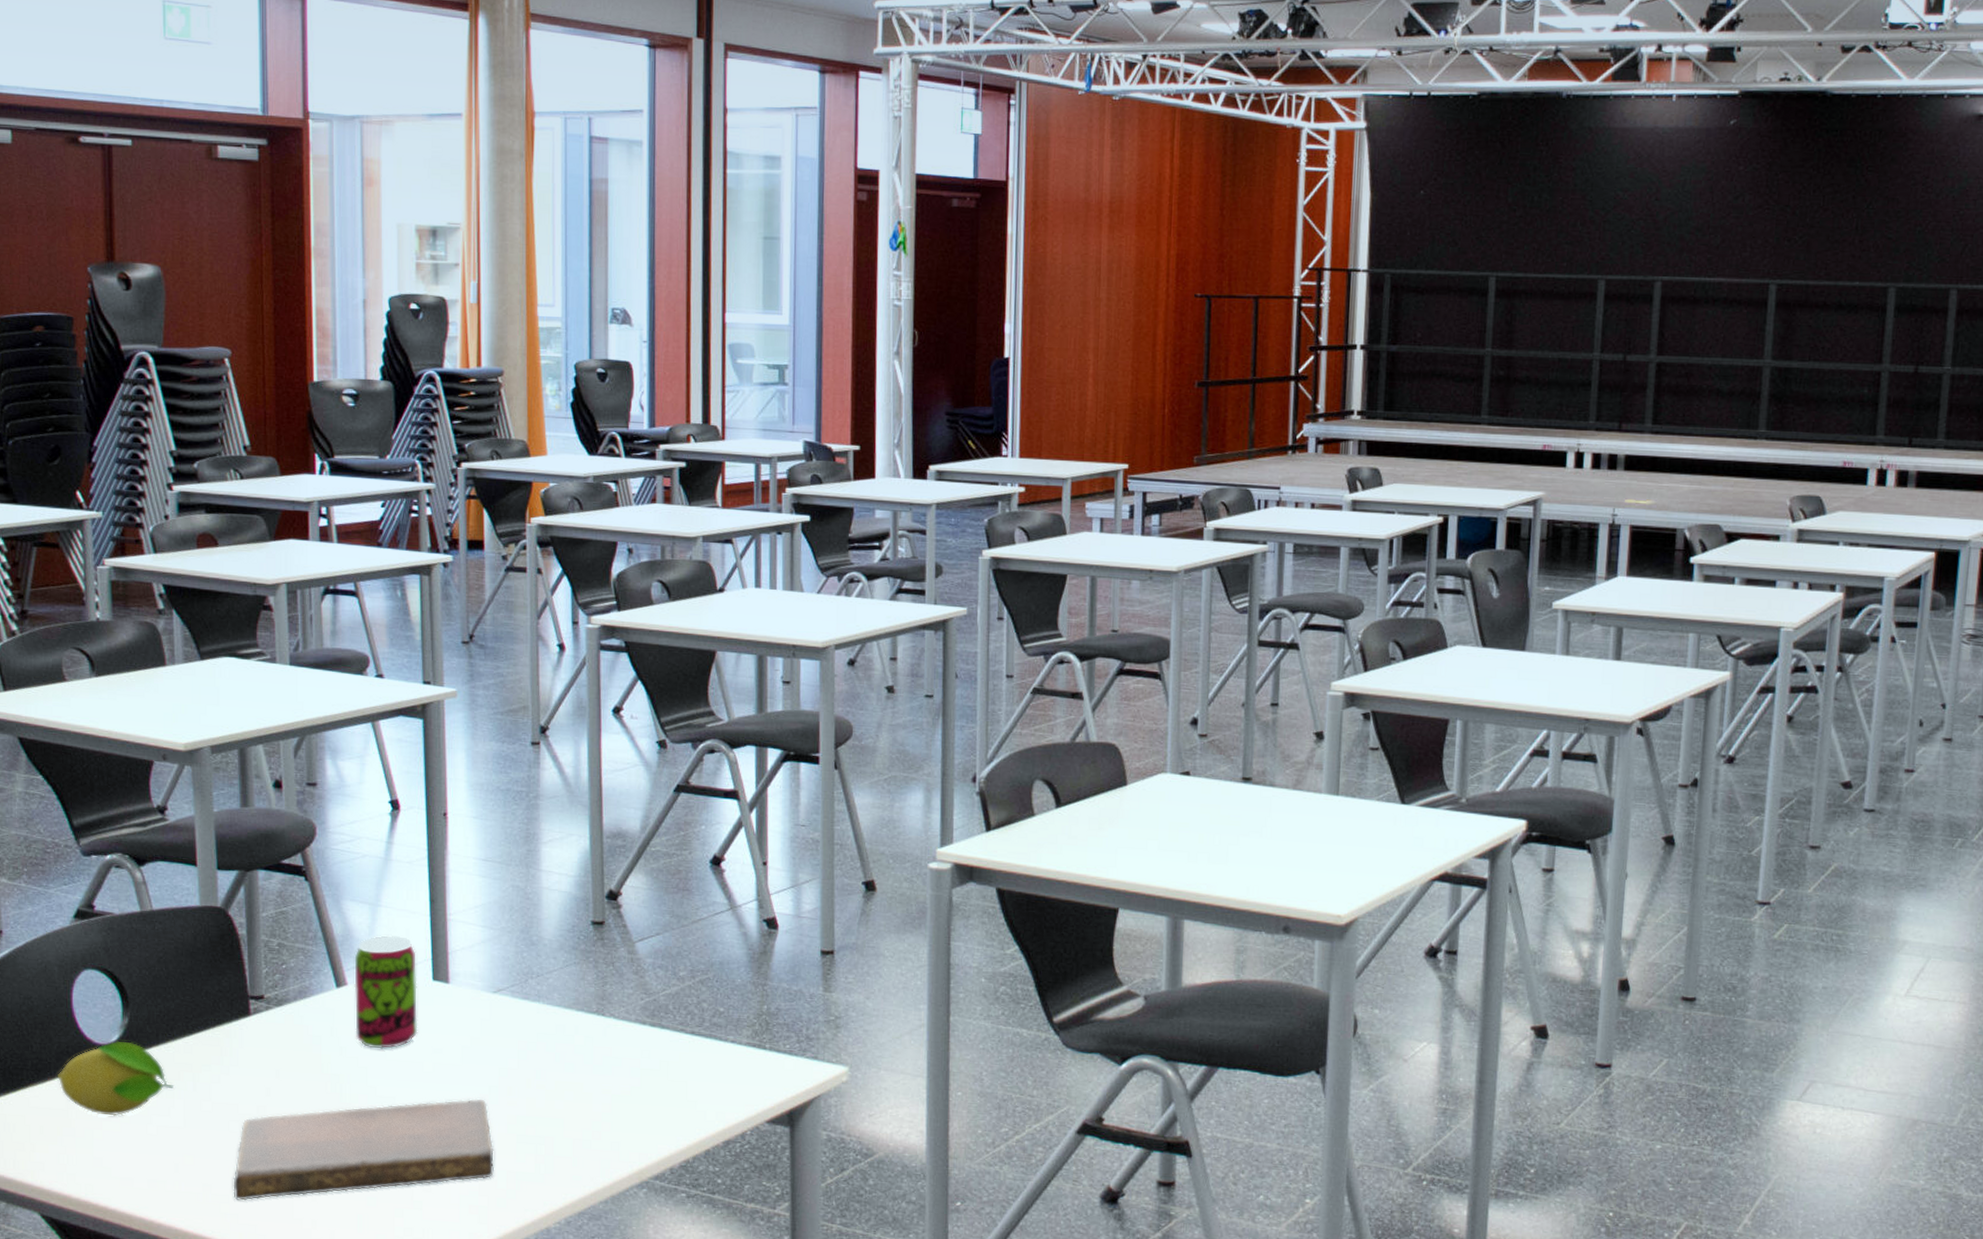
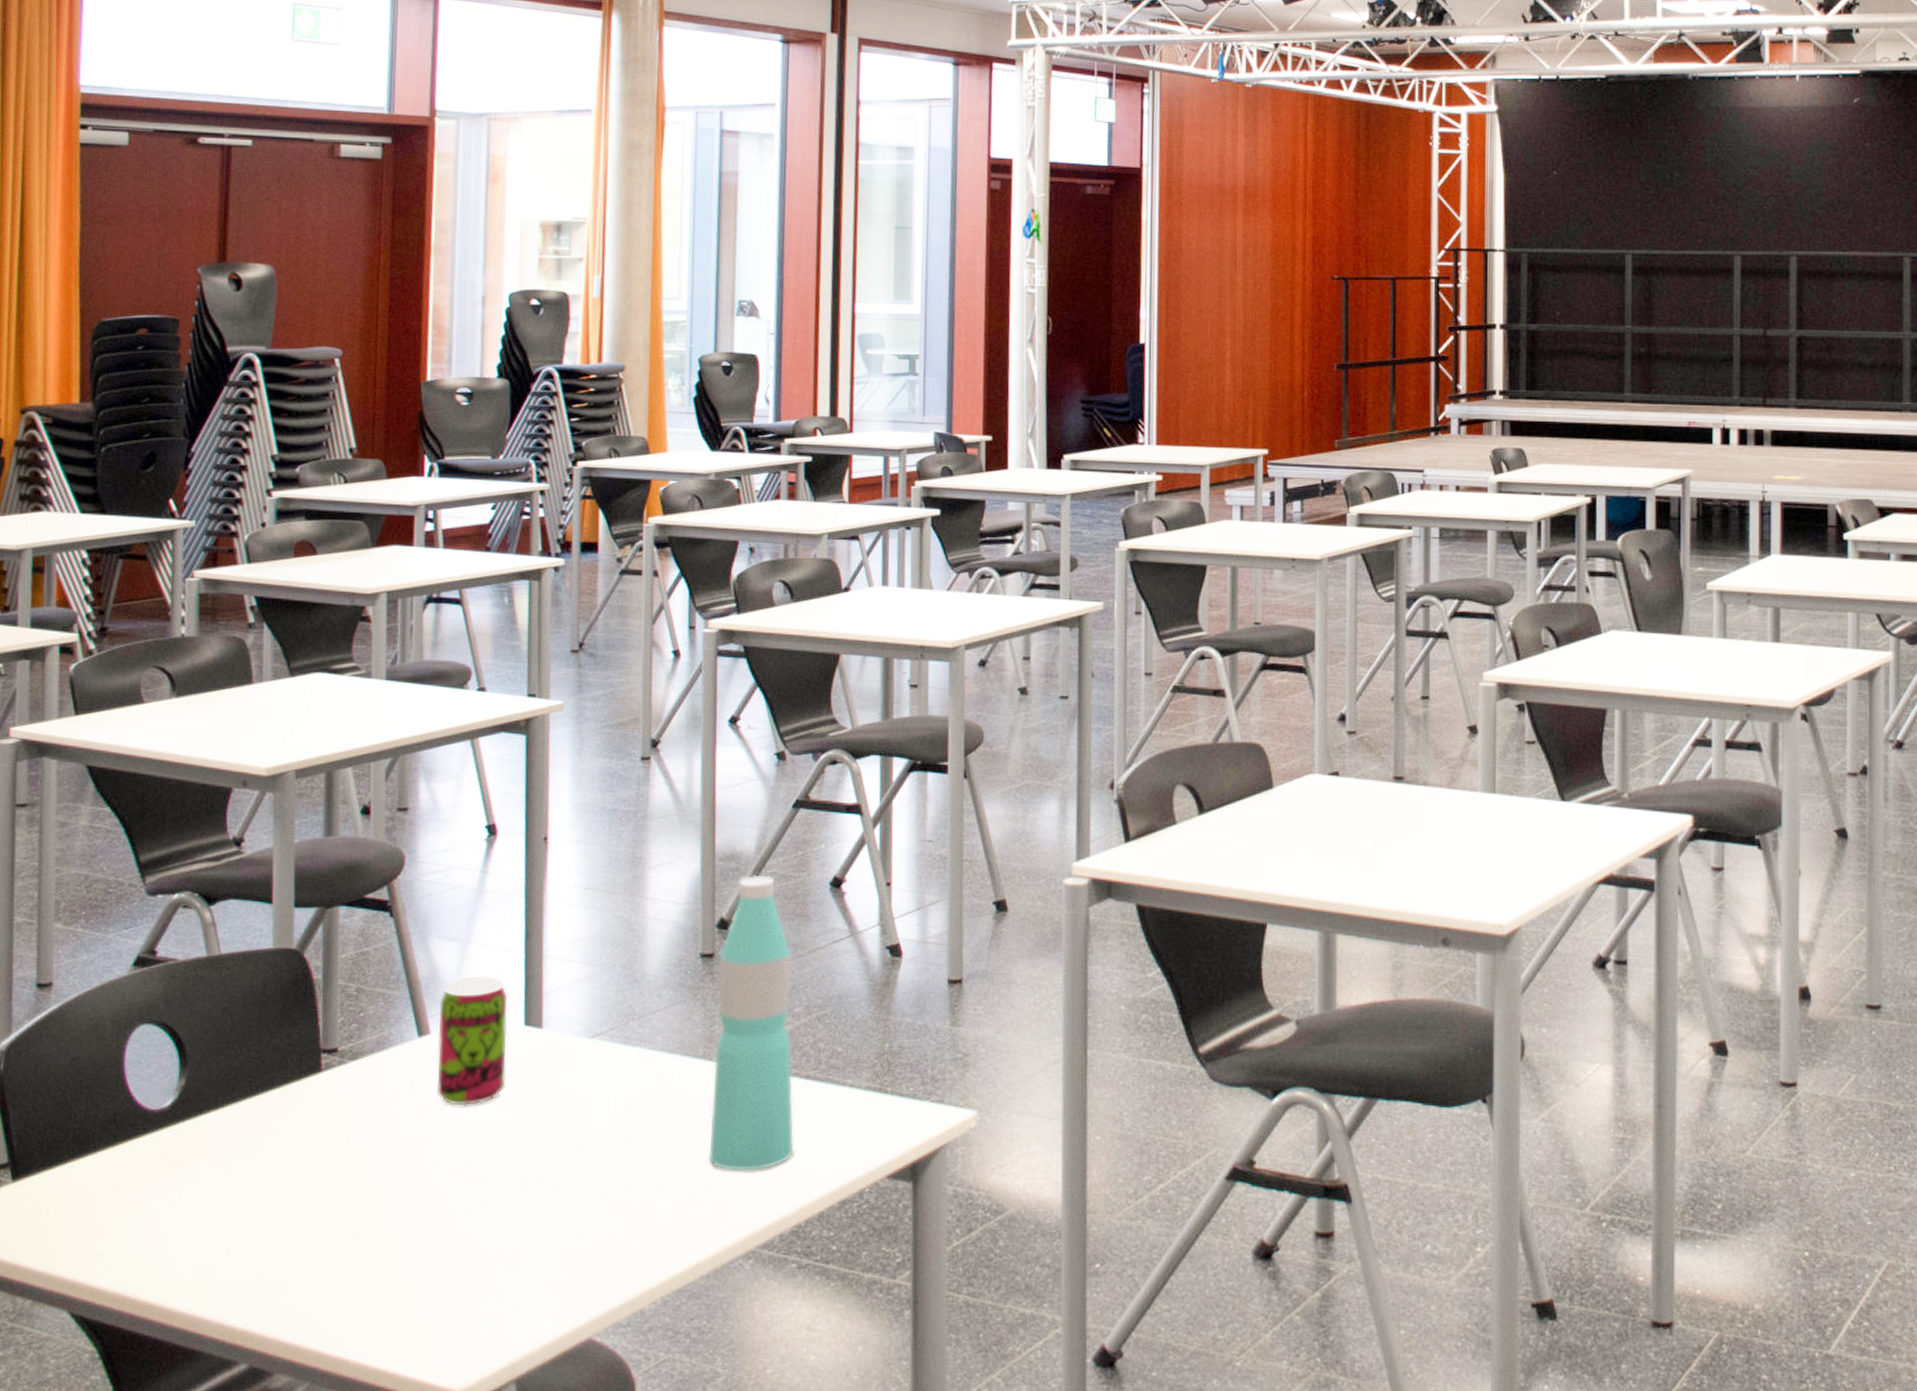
fruit: present [57,1040,173,1116] -> none [100,1105,231,1194]
notebook: present [233,1098,494,1201] -> none [290,1160,585,1289]
water bottle: none [604,851,682,1113] -> present [709,874,794,1171]

